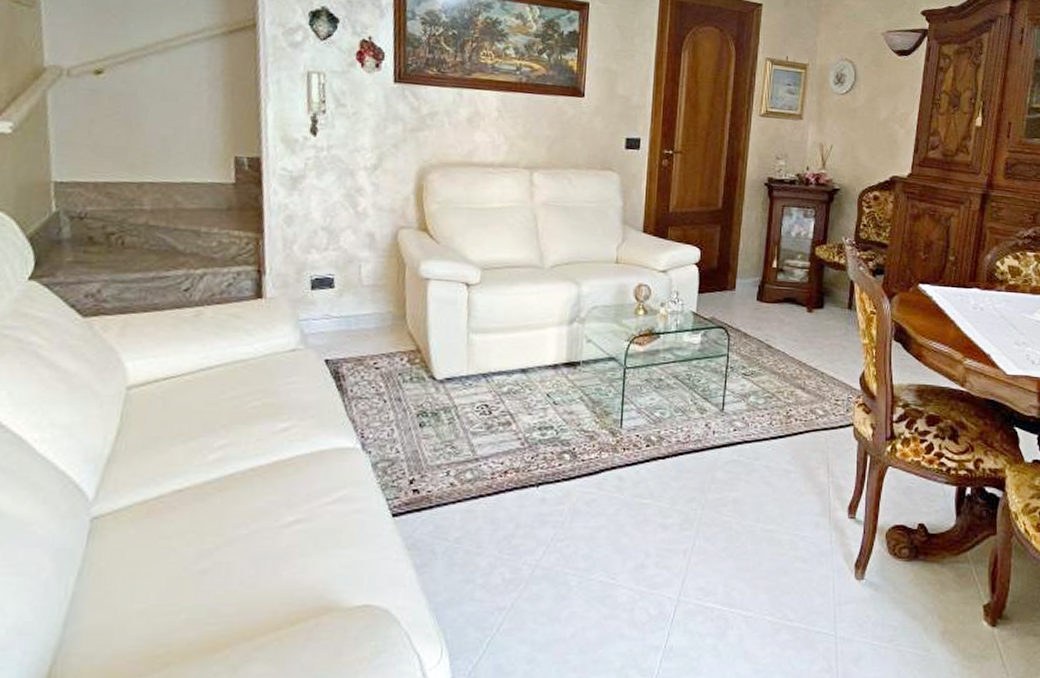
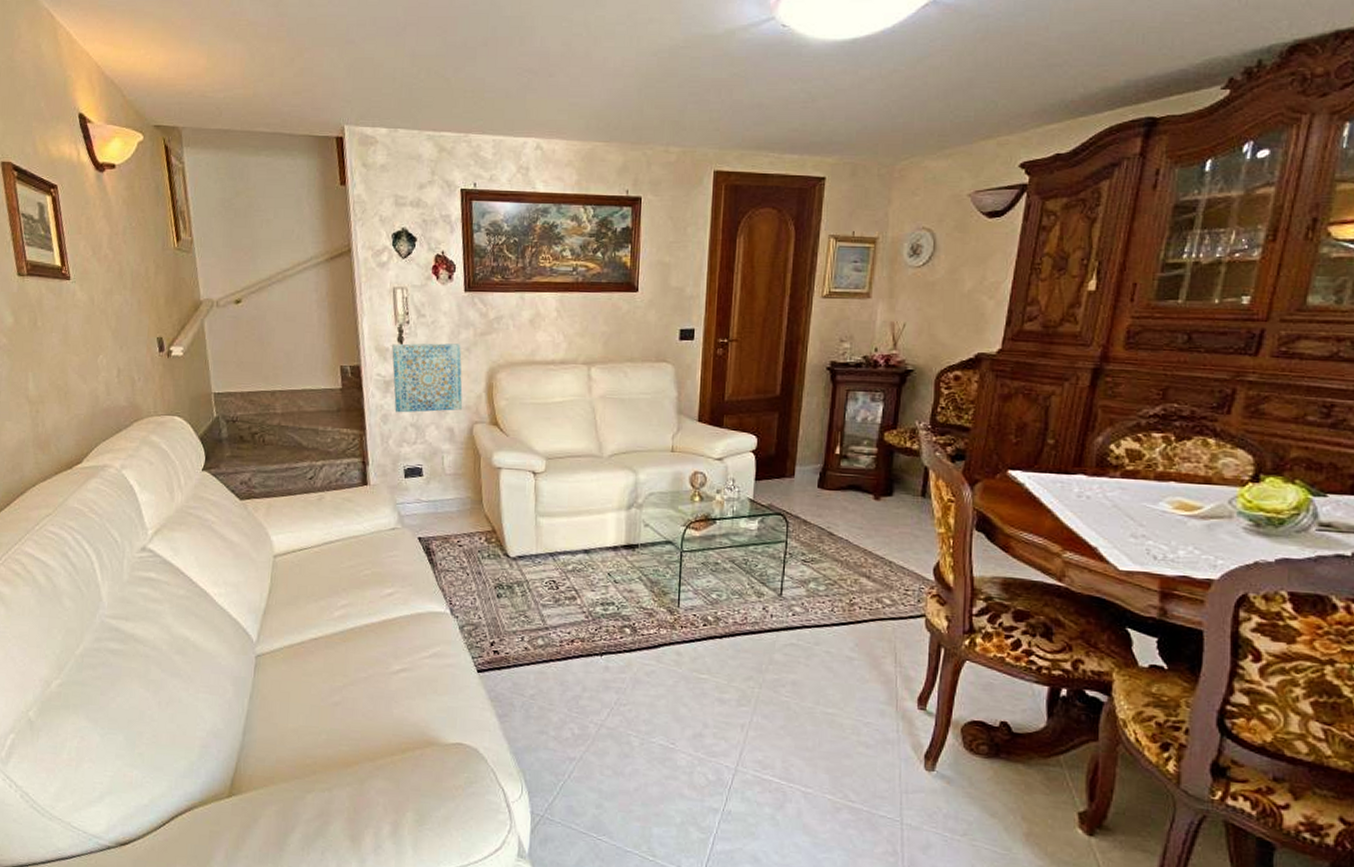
wall art: none [302,135,388,215] -> present [392,343,463,413]

